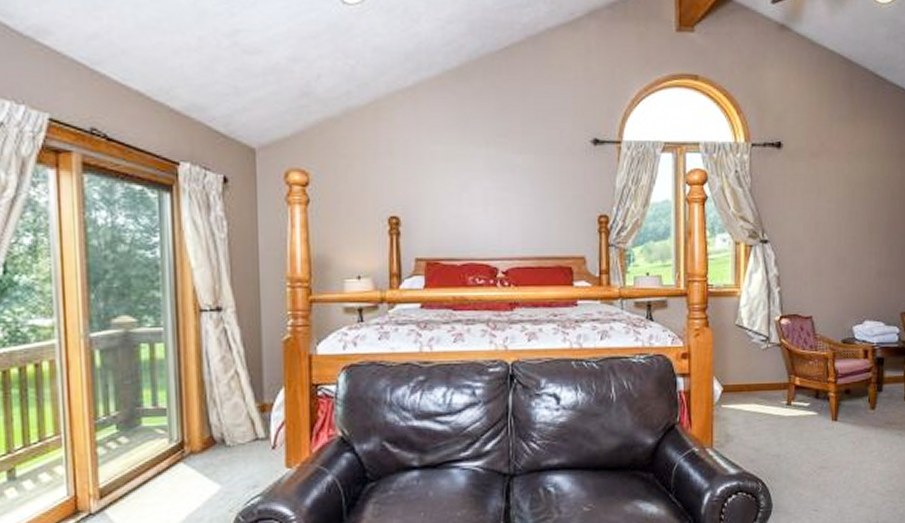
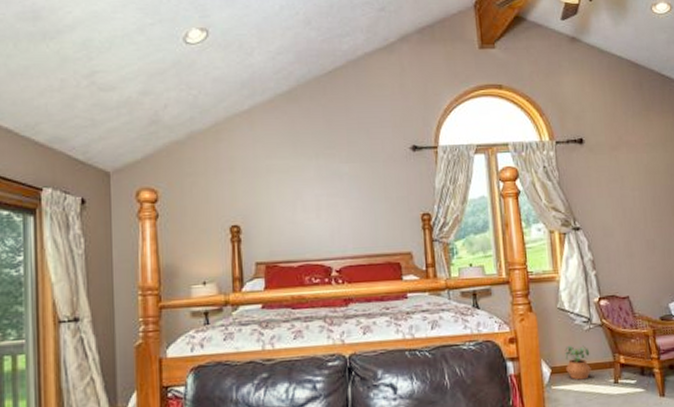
potted plant: none [738,364,765,400] -> present [565,345,591,380]

